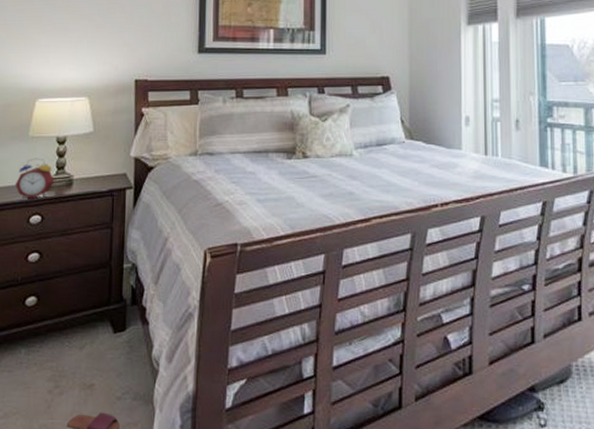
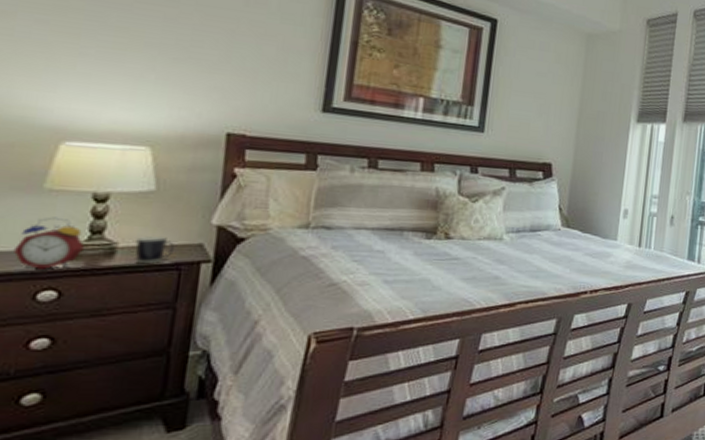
mug: none [84,169,109,192] -> present [135,236,175,264]

